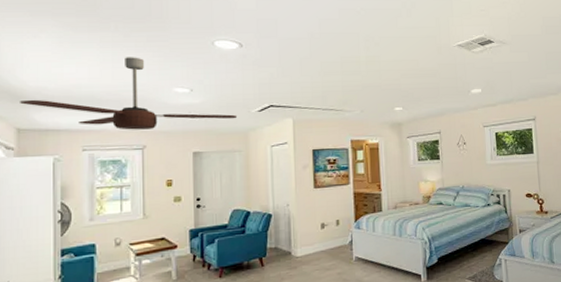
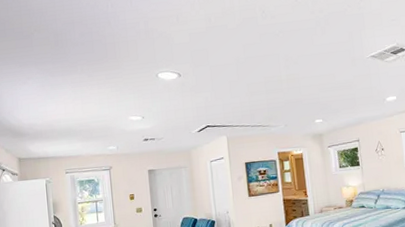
ceiling fan: present [20,57,238,130] -> none [19,93,181,155]

